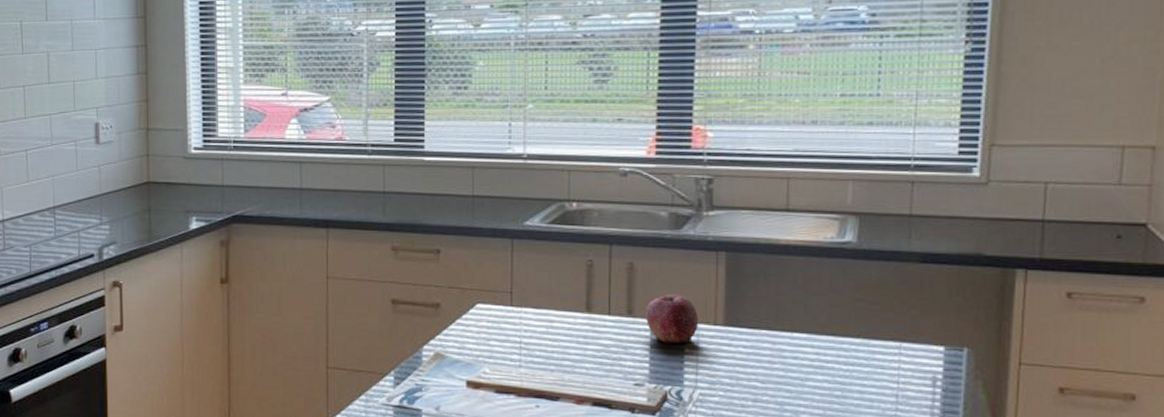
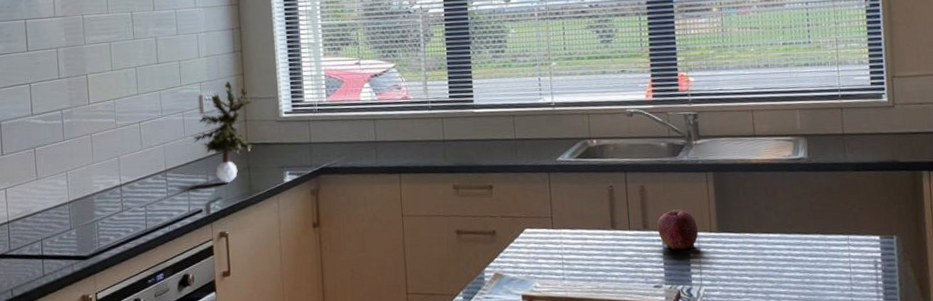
potted plant: none [85,108,158,225] -> present [192,81,254,183]

